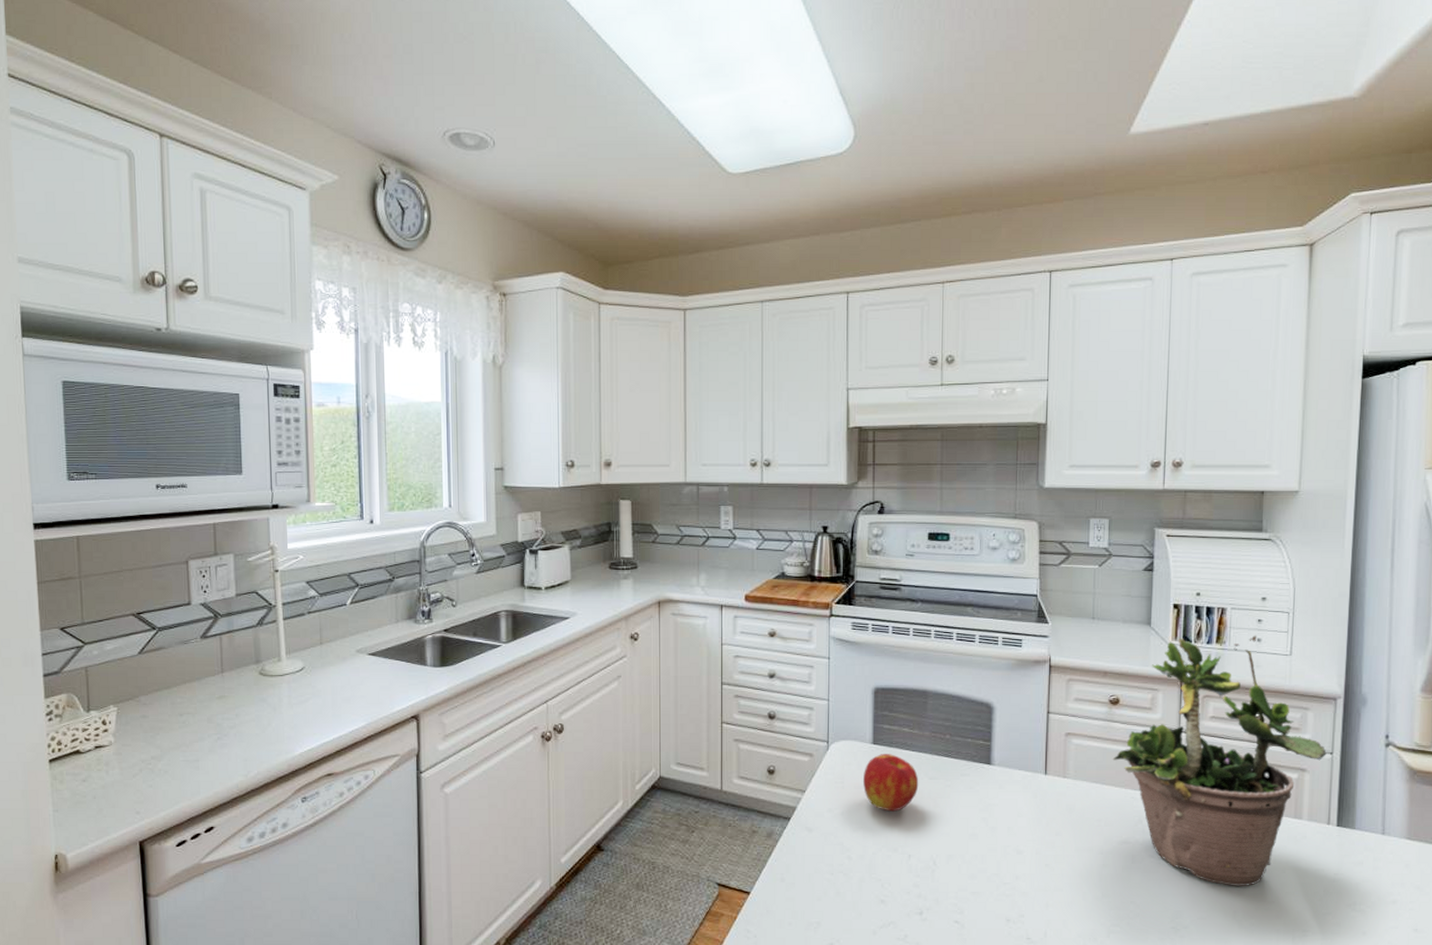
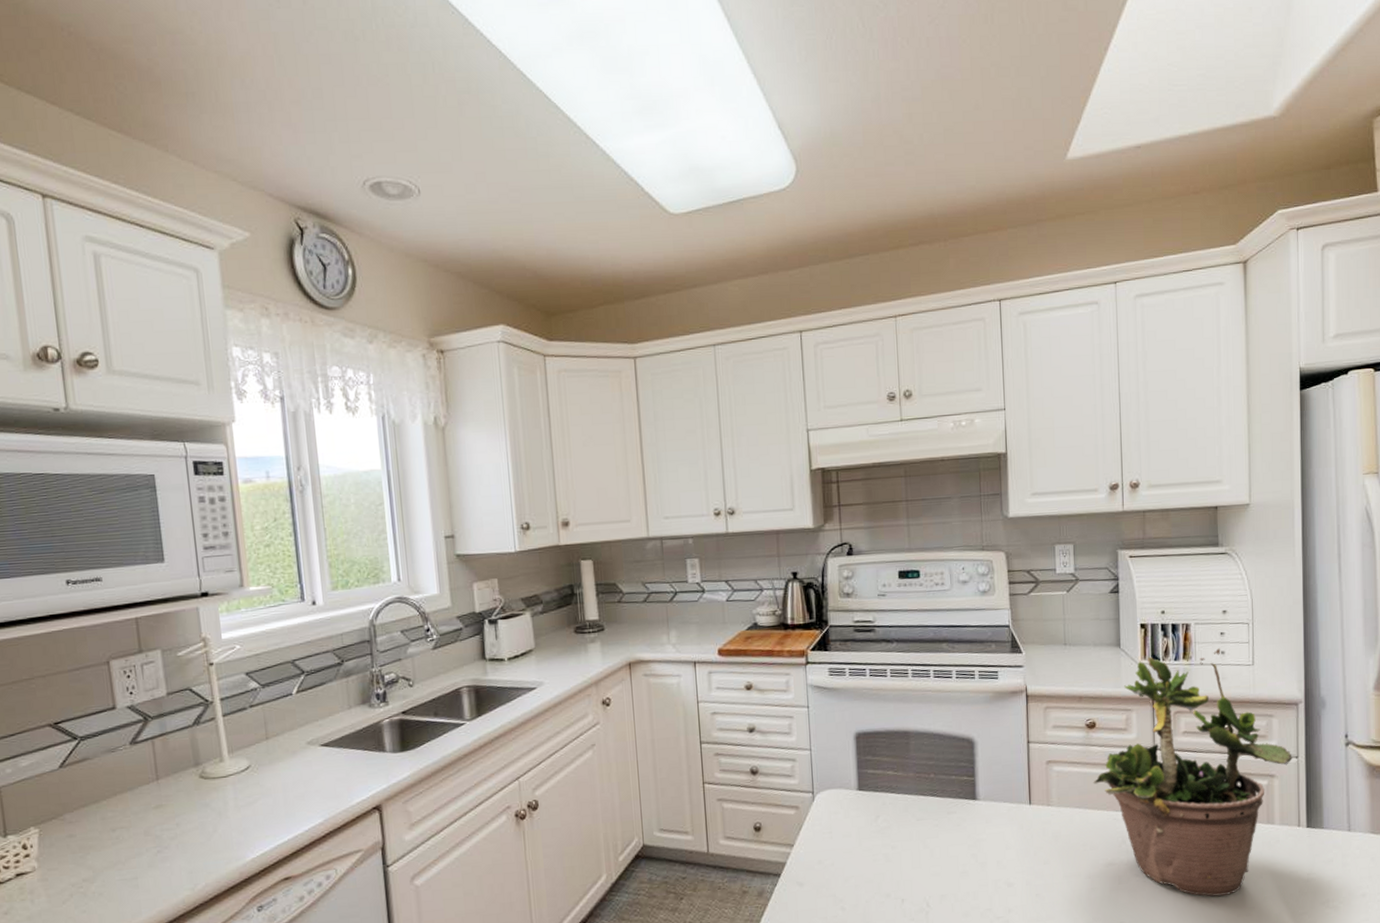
apple: present [862,754,919,812] -> none [850,798,907,857]

